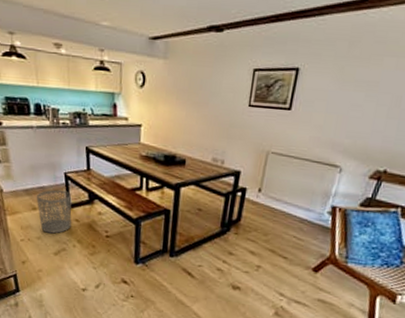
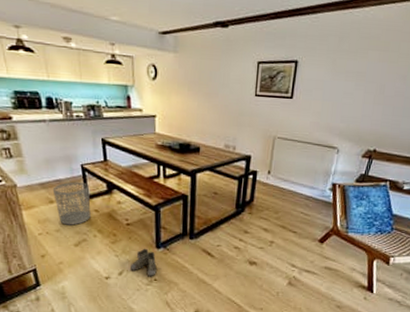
boots: none [107,262,138,293] -> present [130,248,160,277]

